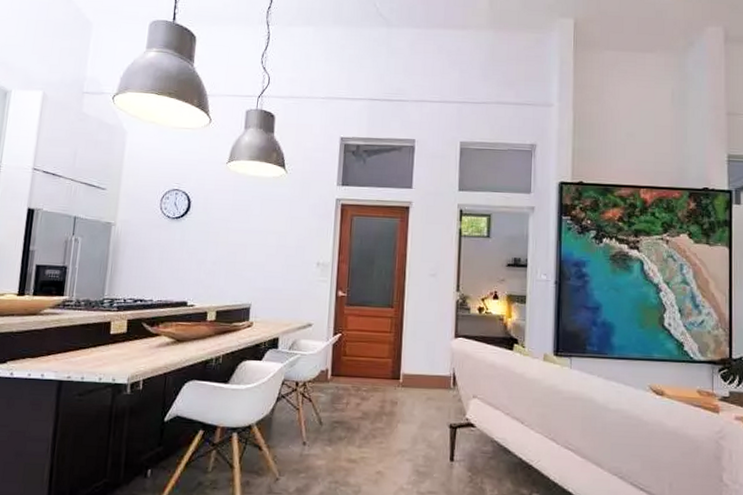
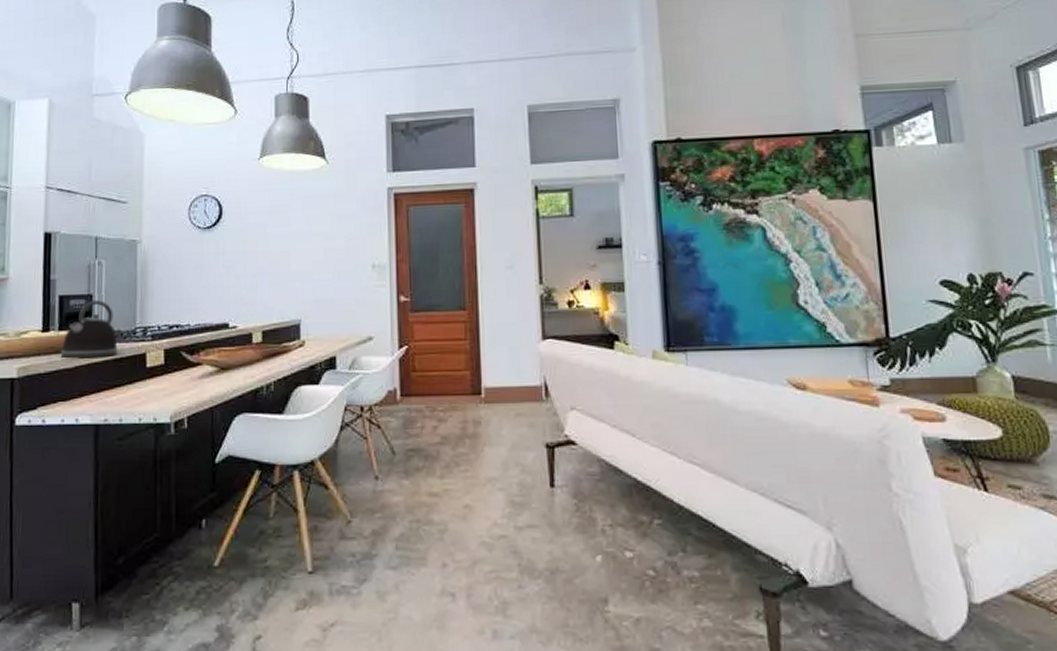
kettle: none [33,272,86,323] -> present [60,300,118,359]

